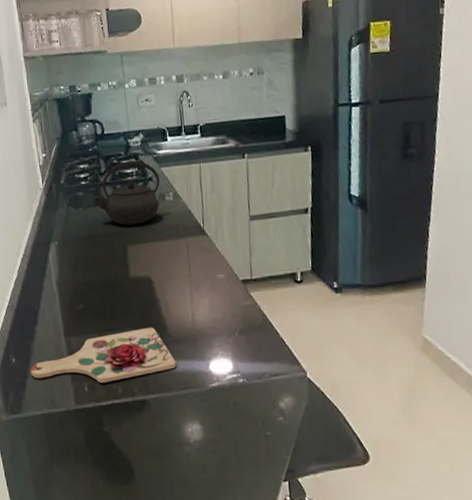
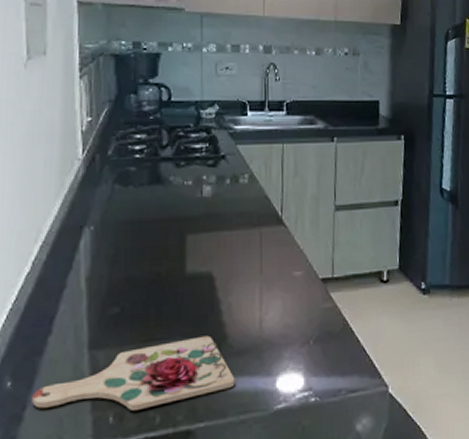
kettle: present [94,160,160,226] -> none [149,134,234,210]

